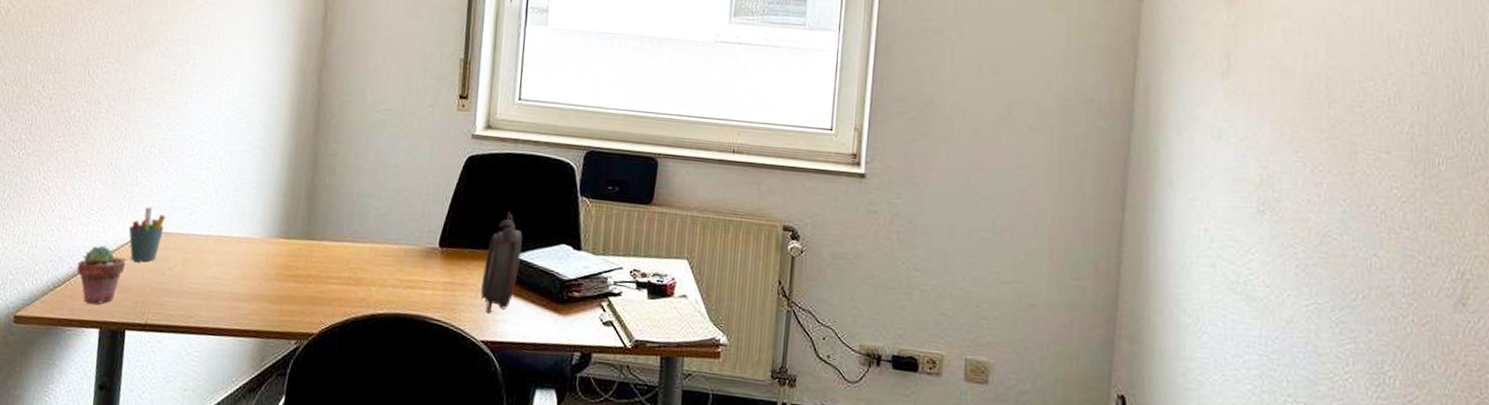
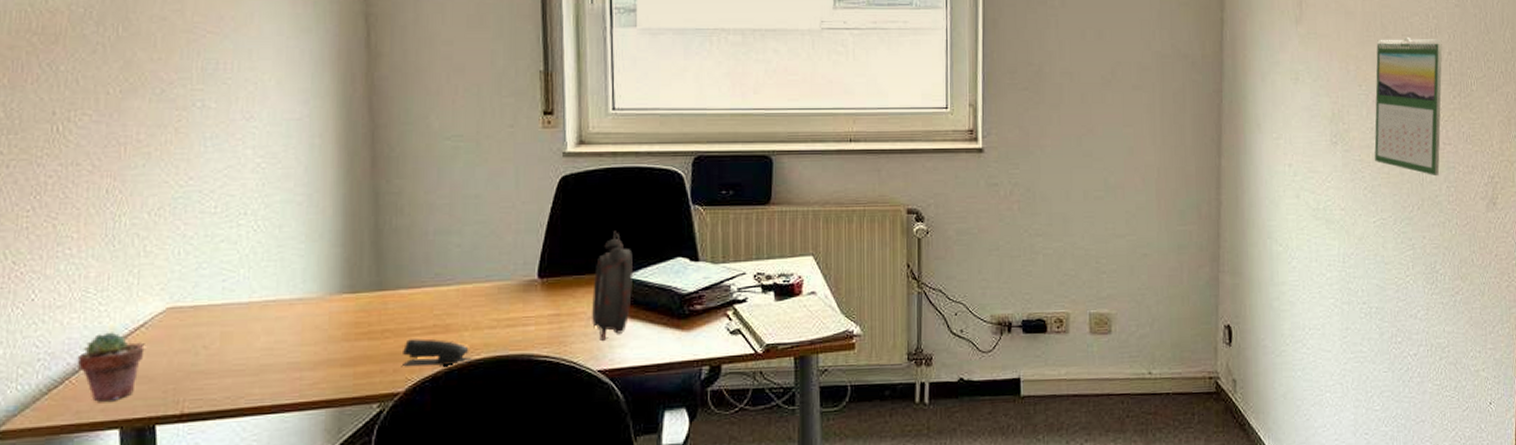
pen holder: present [128,206,166,262] -> none [141,279,191,345]
stapler: none [319,287,376,317] -> present [403,339,472,366]
calendar: none [1311,102,1403,264] -> present [1374,36,1442,177]

